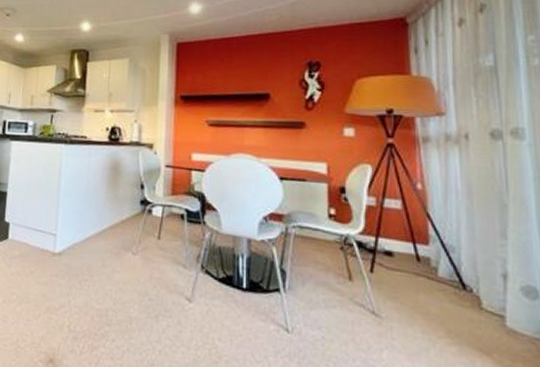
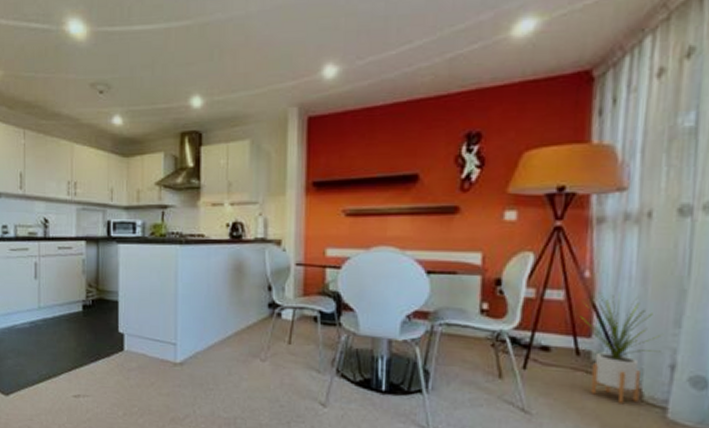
house plant: none [416,203,492,311] -> present [579,292,661,405]

